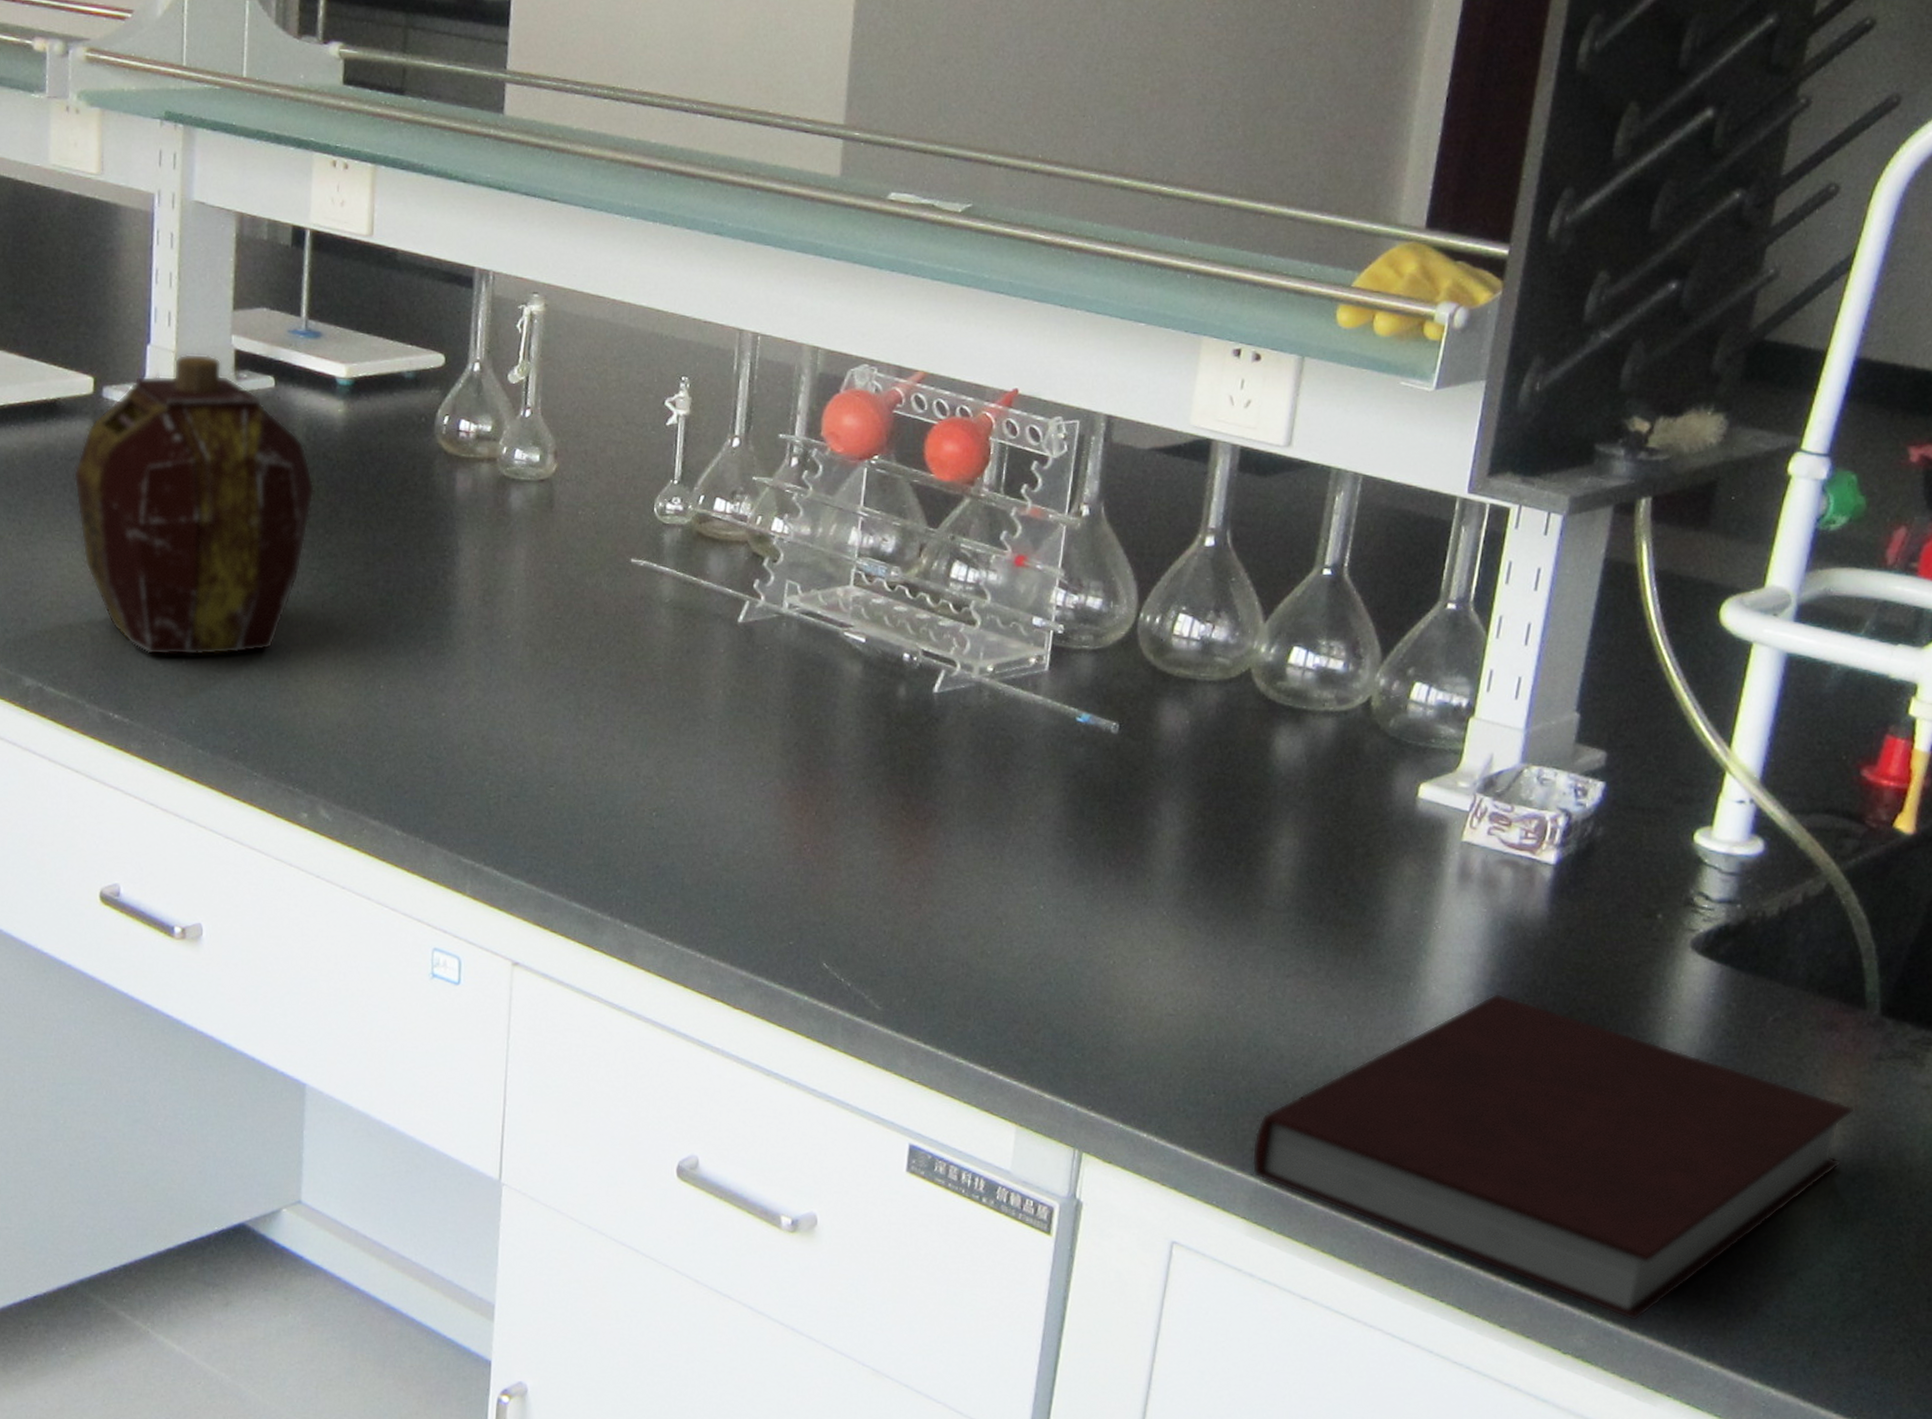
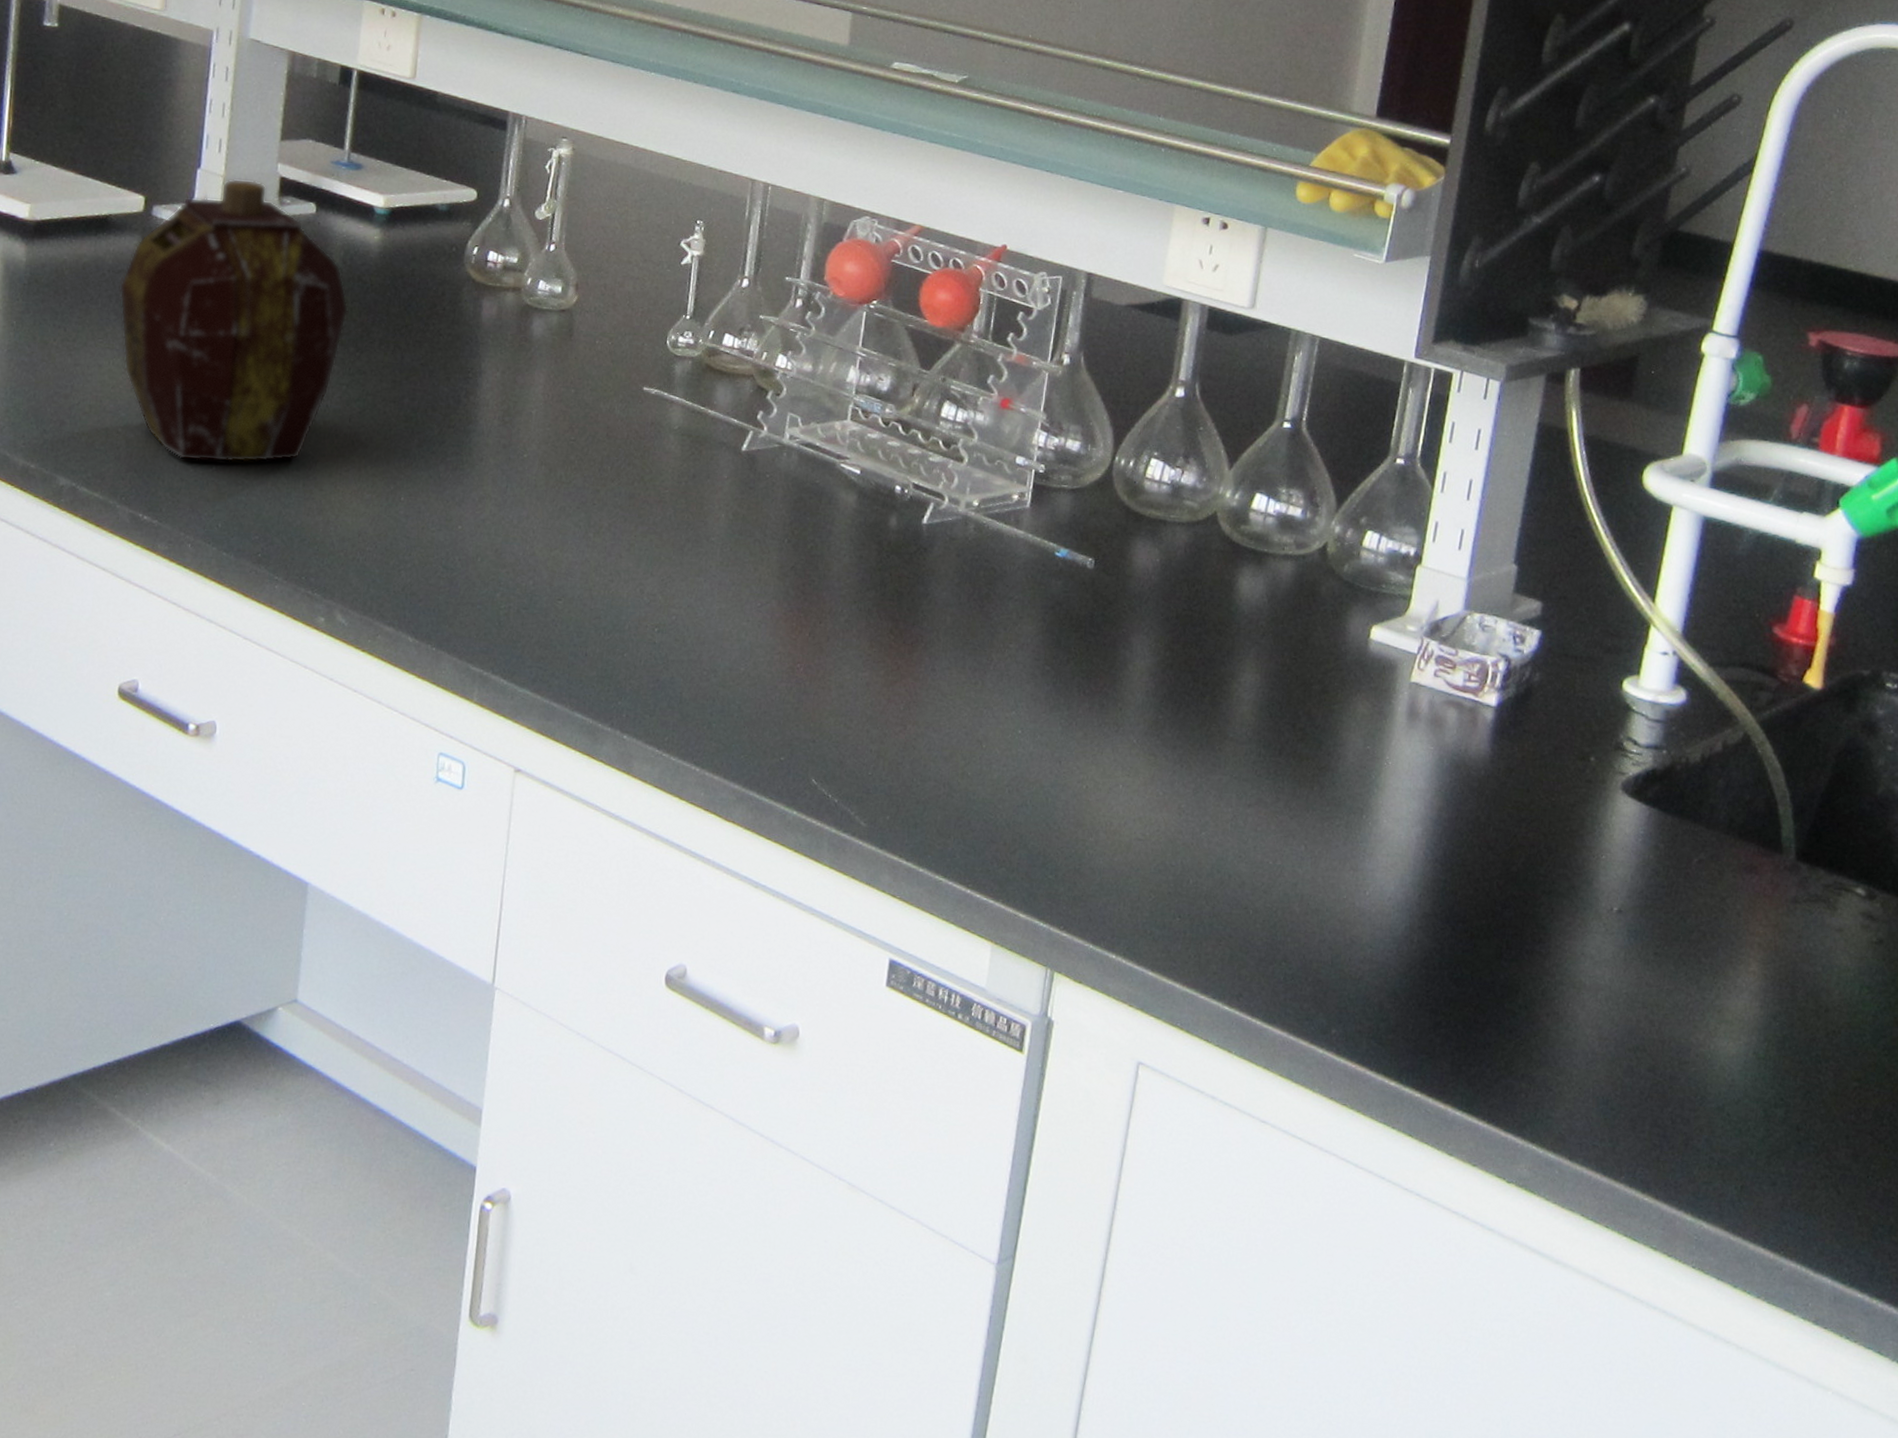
notebook: present [1251,993,1855,1322] -> none [1214,827,1774,1153]

